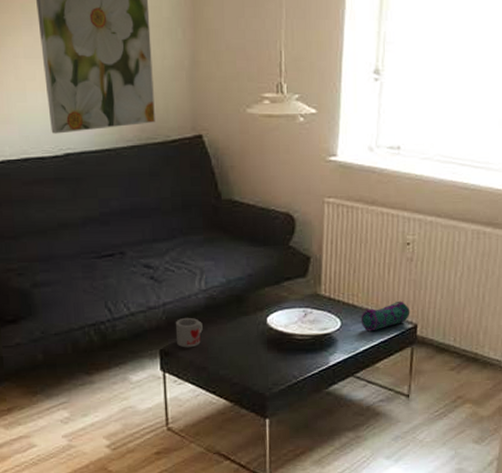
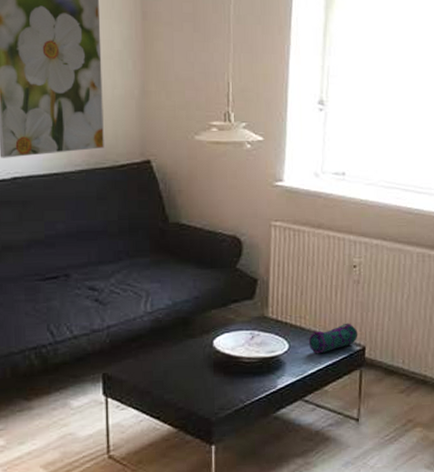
mug: present [175,317,203,348] -> none [119,340,147,372]

